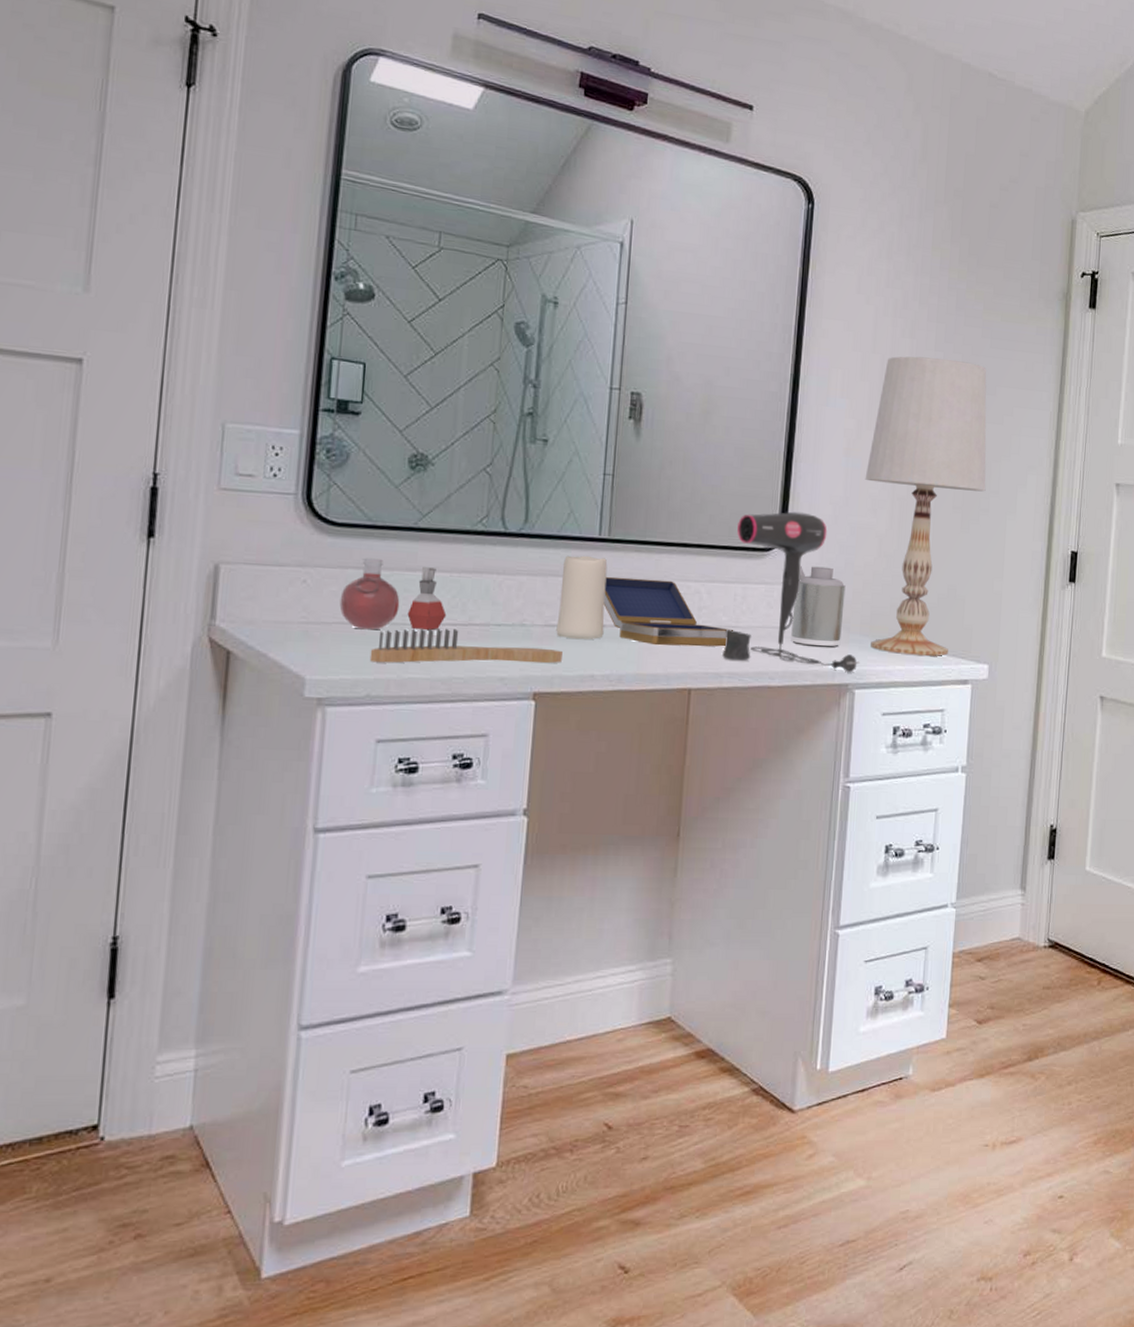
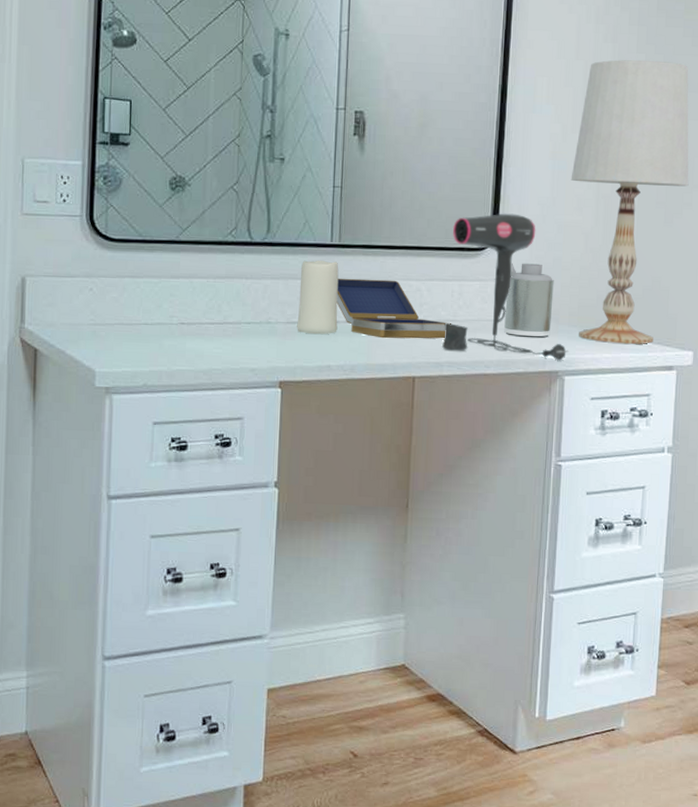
perfume bottle: present [339,558,400,630] -> none [119,268,167,330]
wire brush: present [369,628,563,664] -> none [145,326,303,358]
perfume bottle: present [407,567,447,630] -> none [174,274,205,328]

